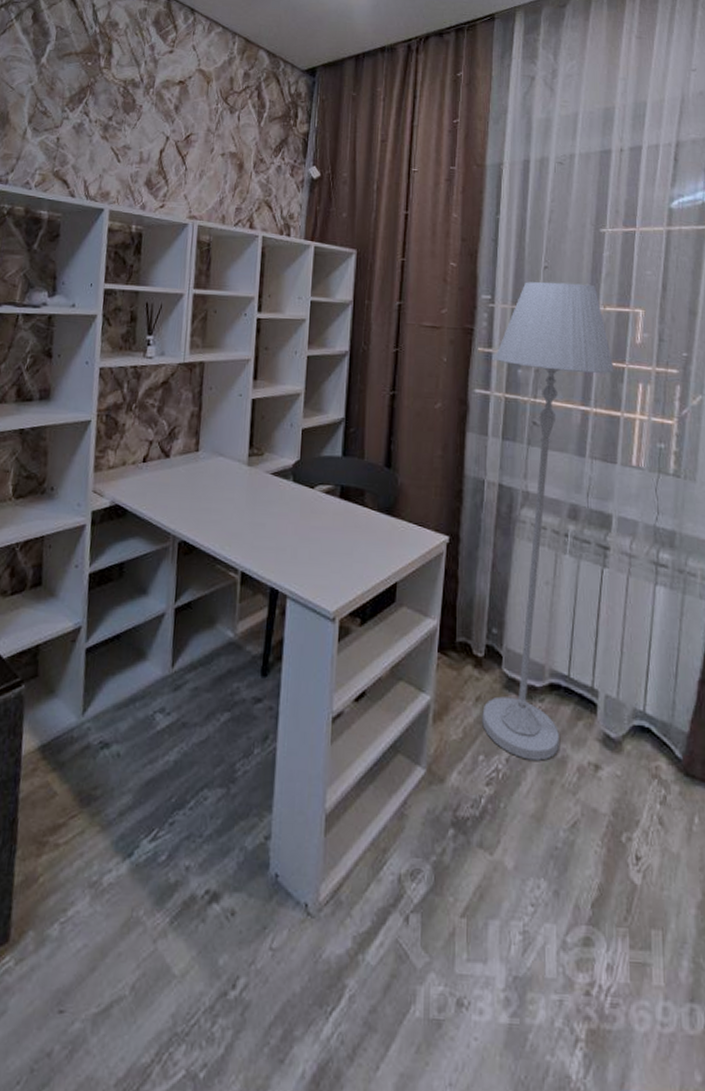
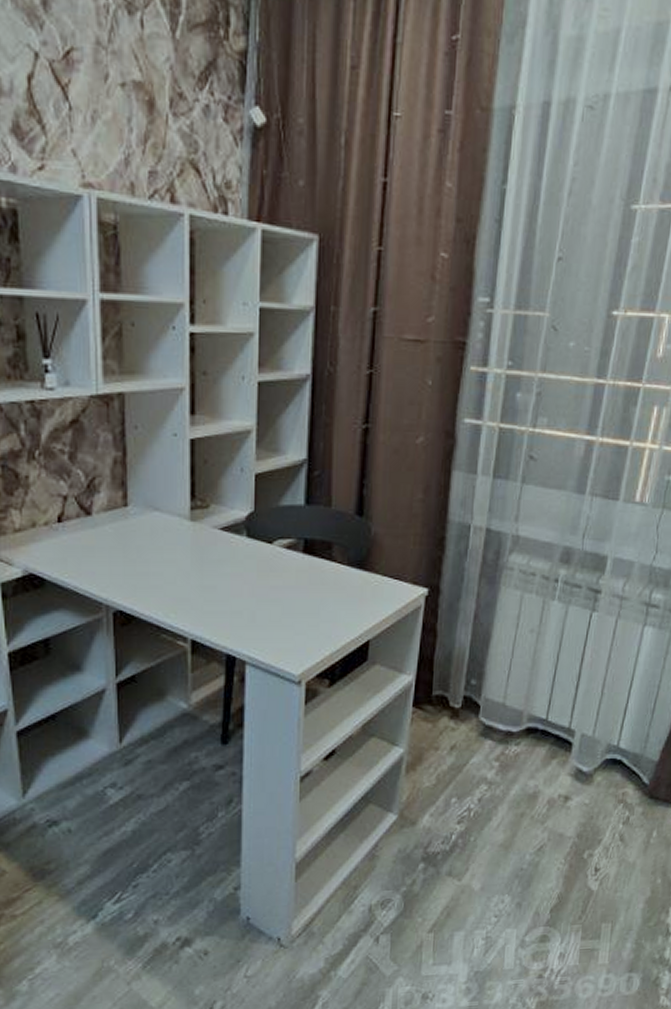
floor lamp: present [481,281,614,761] -> none [455,278,629,798]

